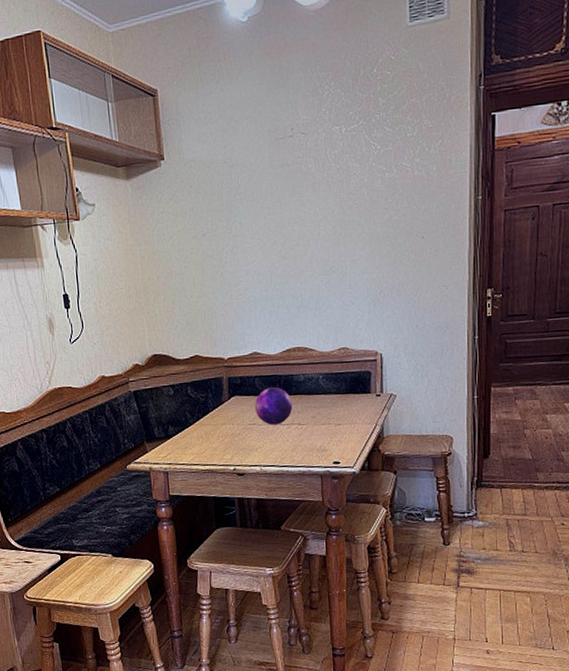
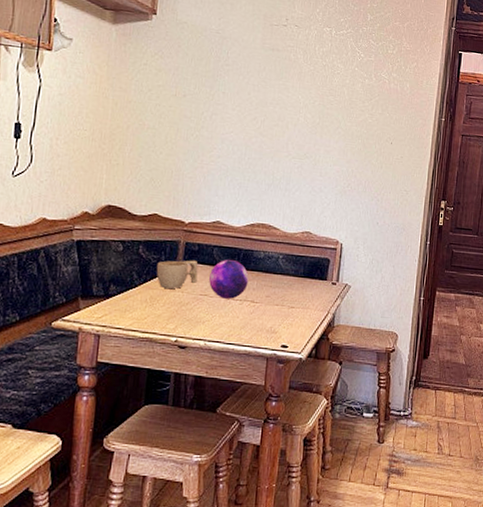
cup: none [205,393,246,423] -> present [156,260,198,289]

